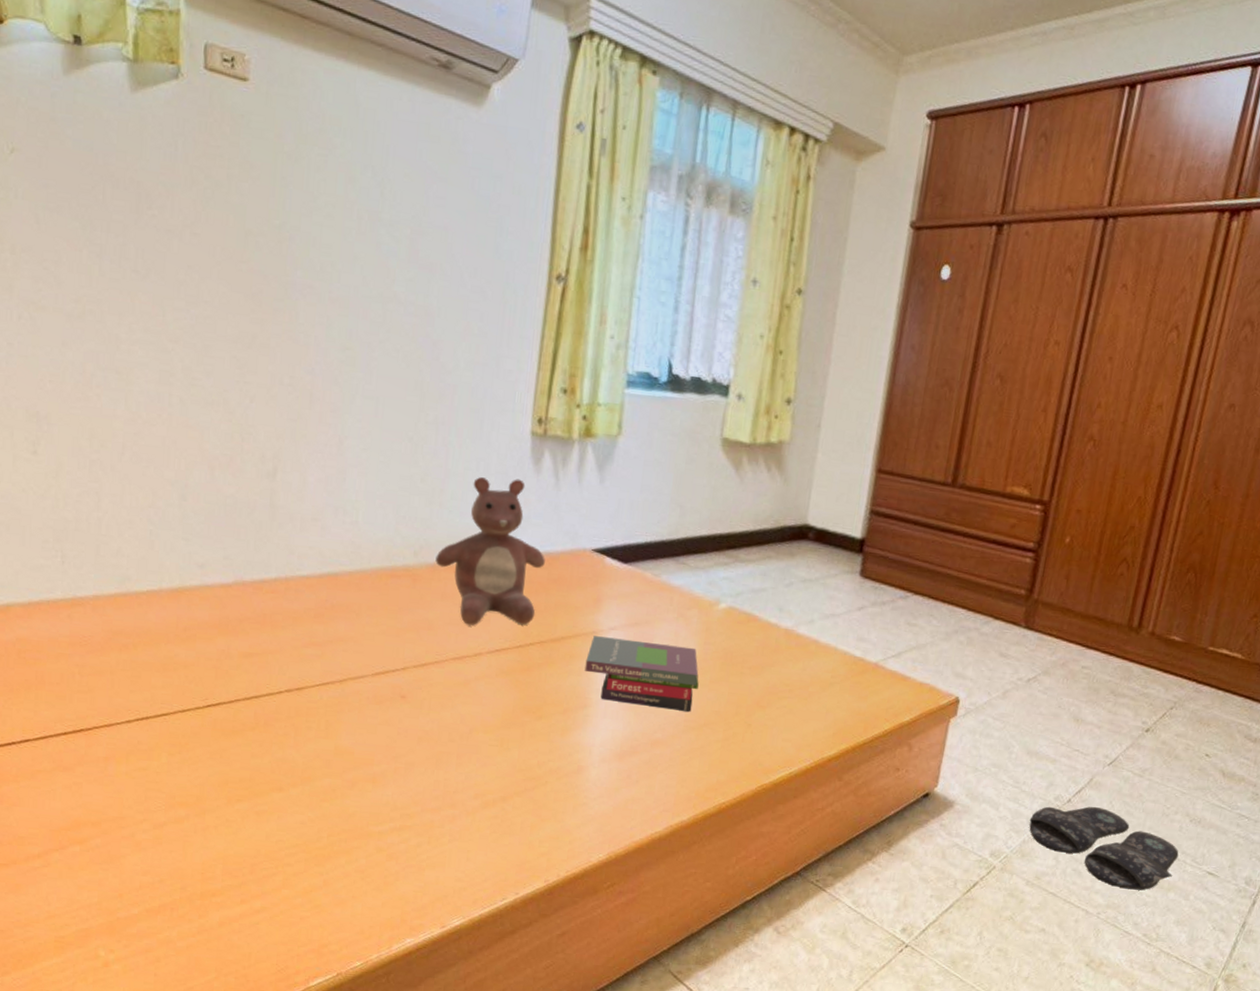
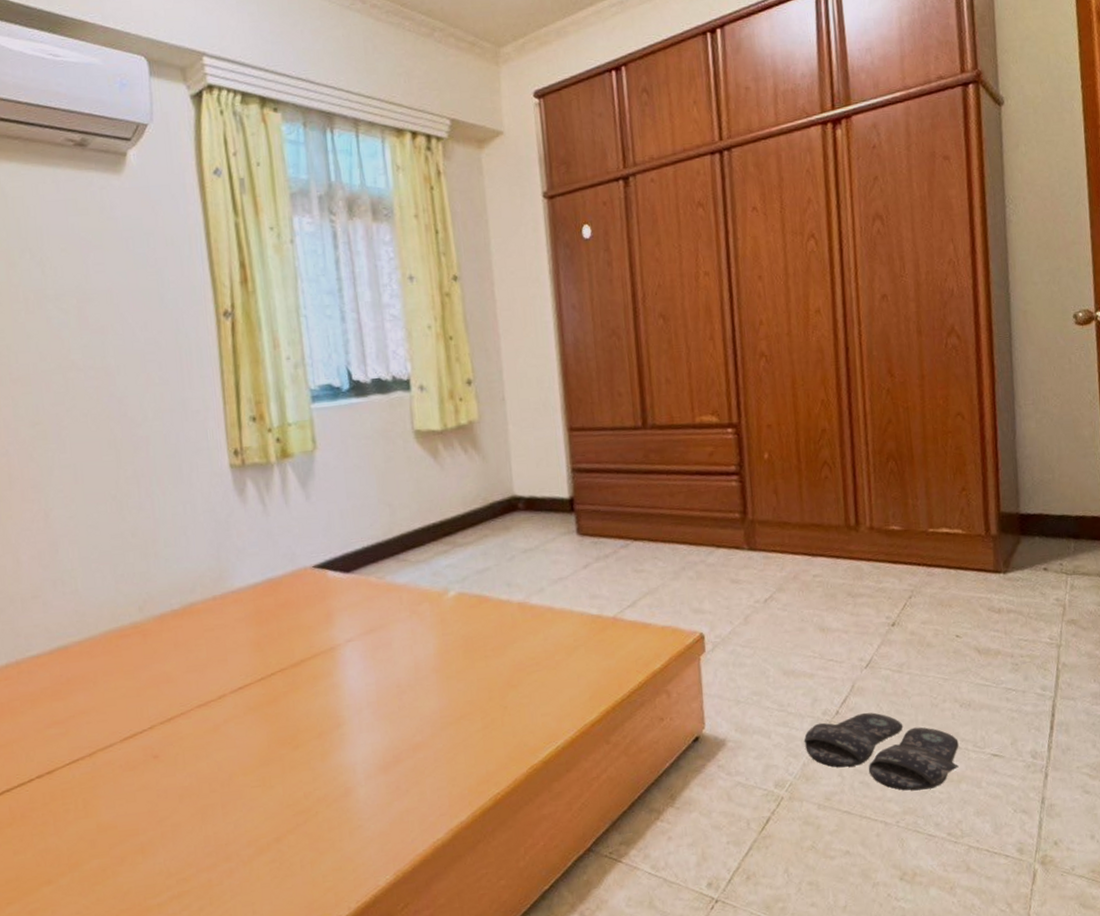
stuffed animal: present [435,477,545,626] -> none [161,513,271,669]
books: present [584,636,699,712] -> none [329,641,447,715]

